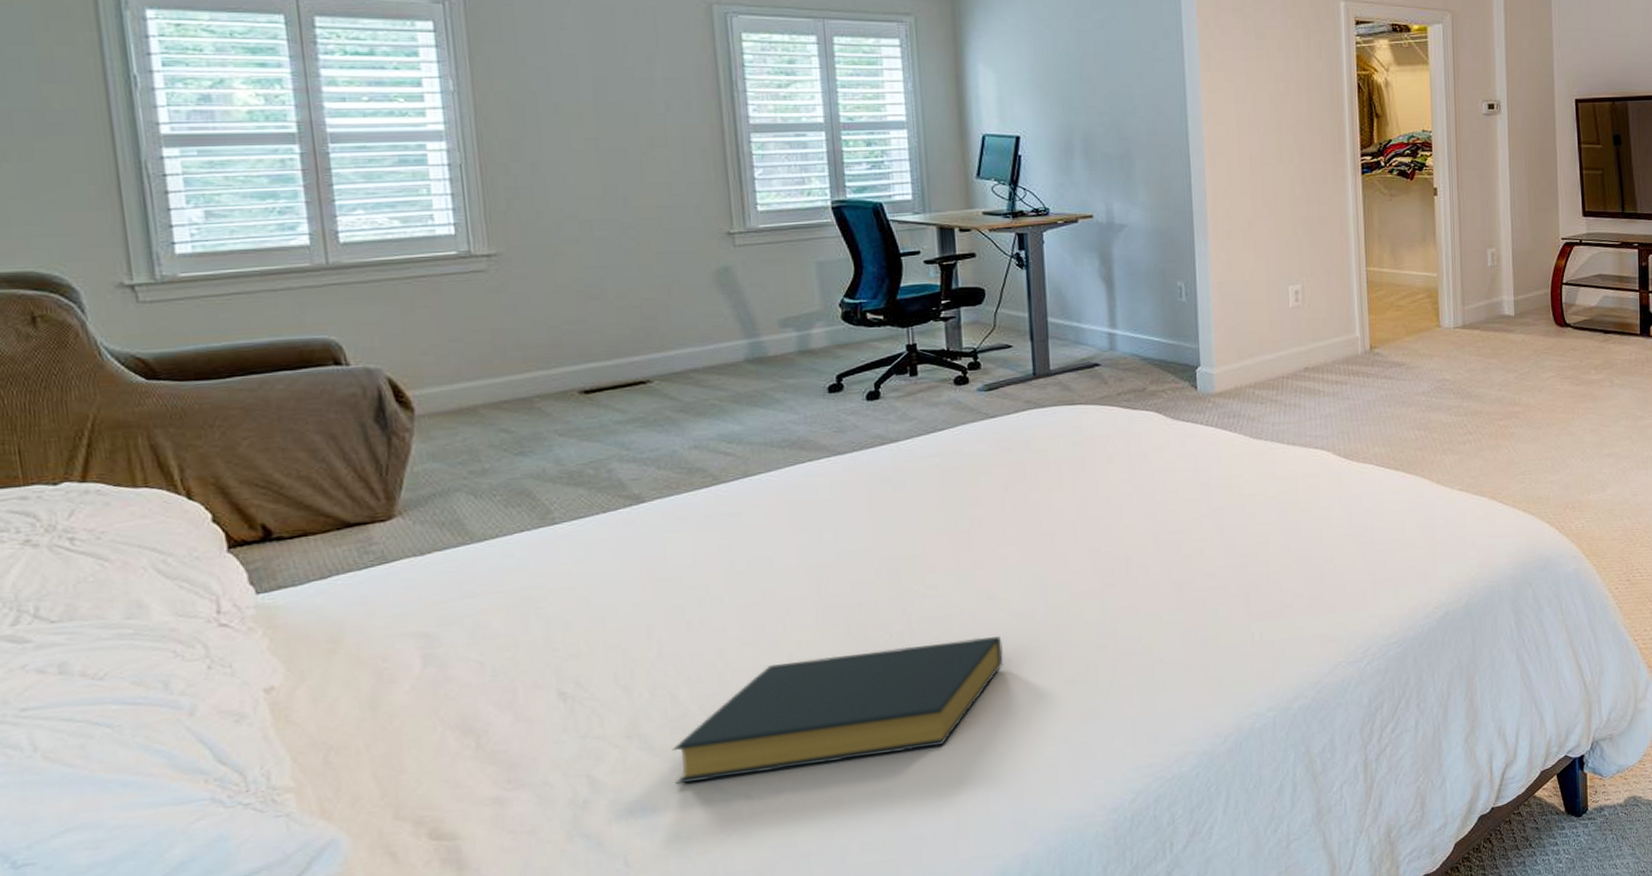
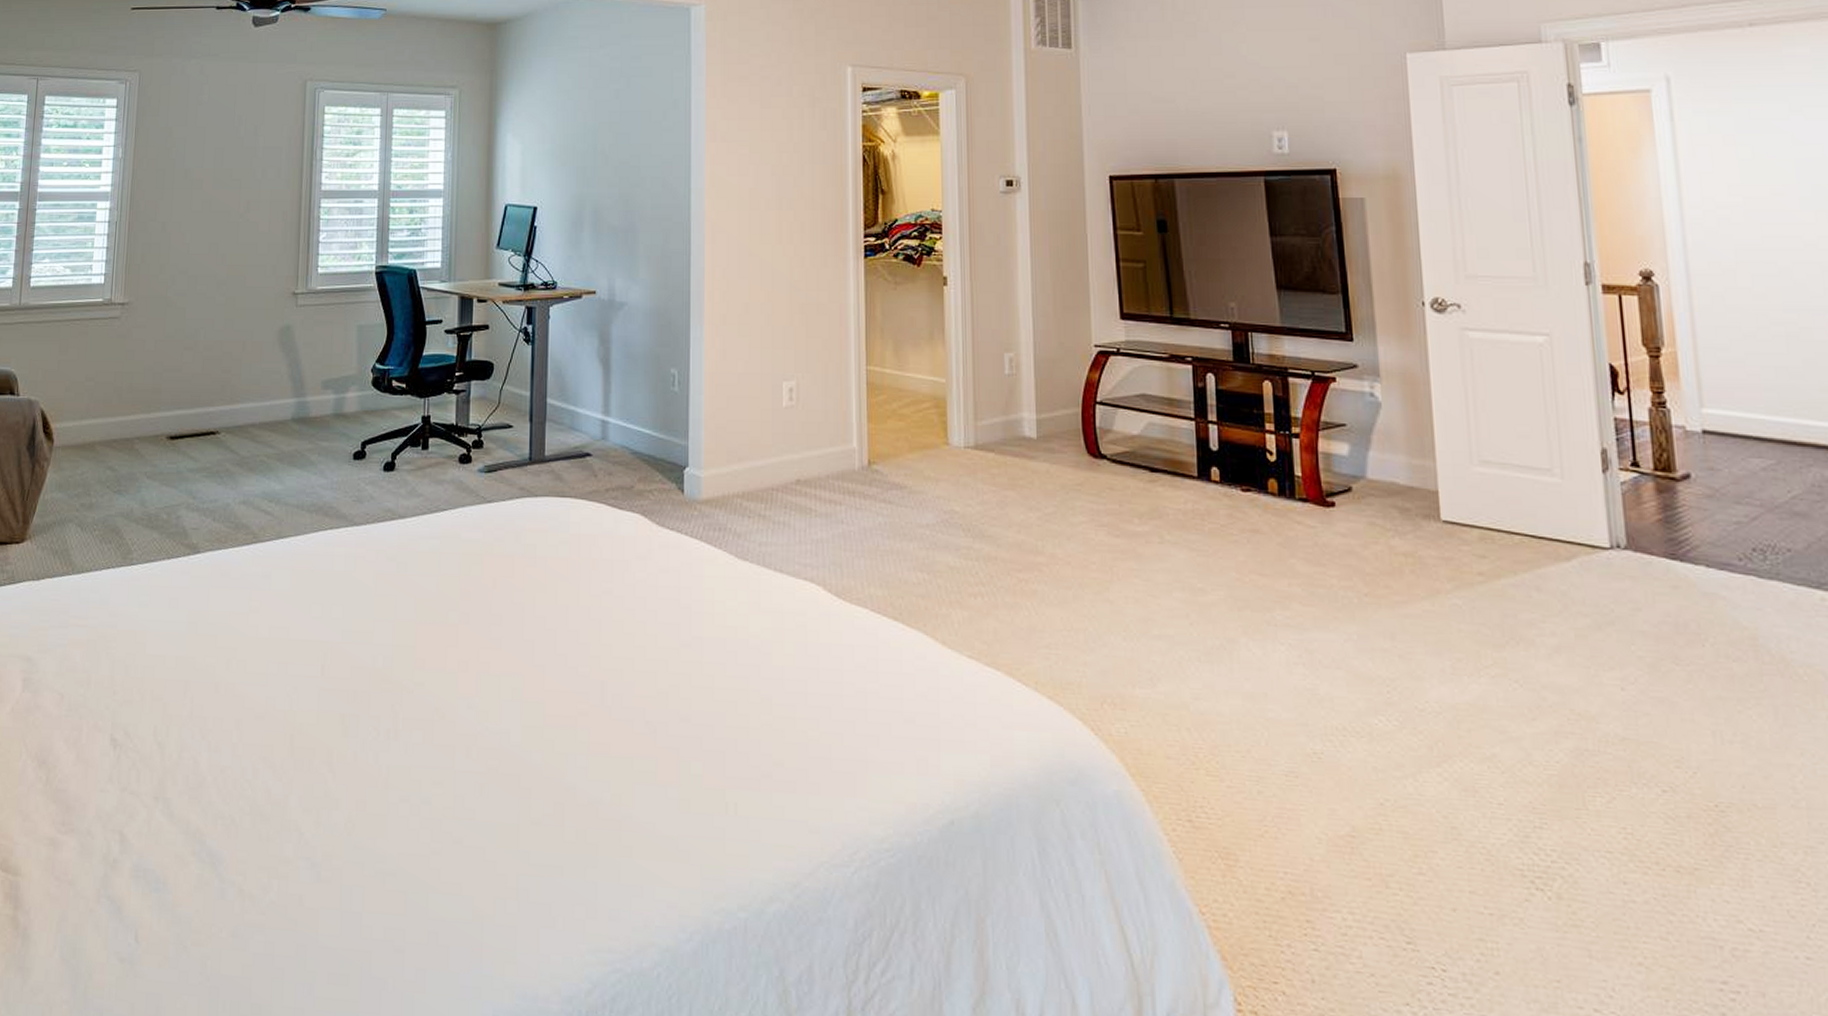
hardback book: present [671,636,1004,785] -> none [185,745,477,873]

